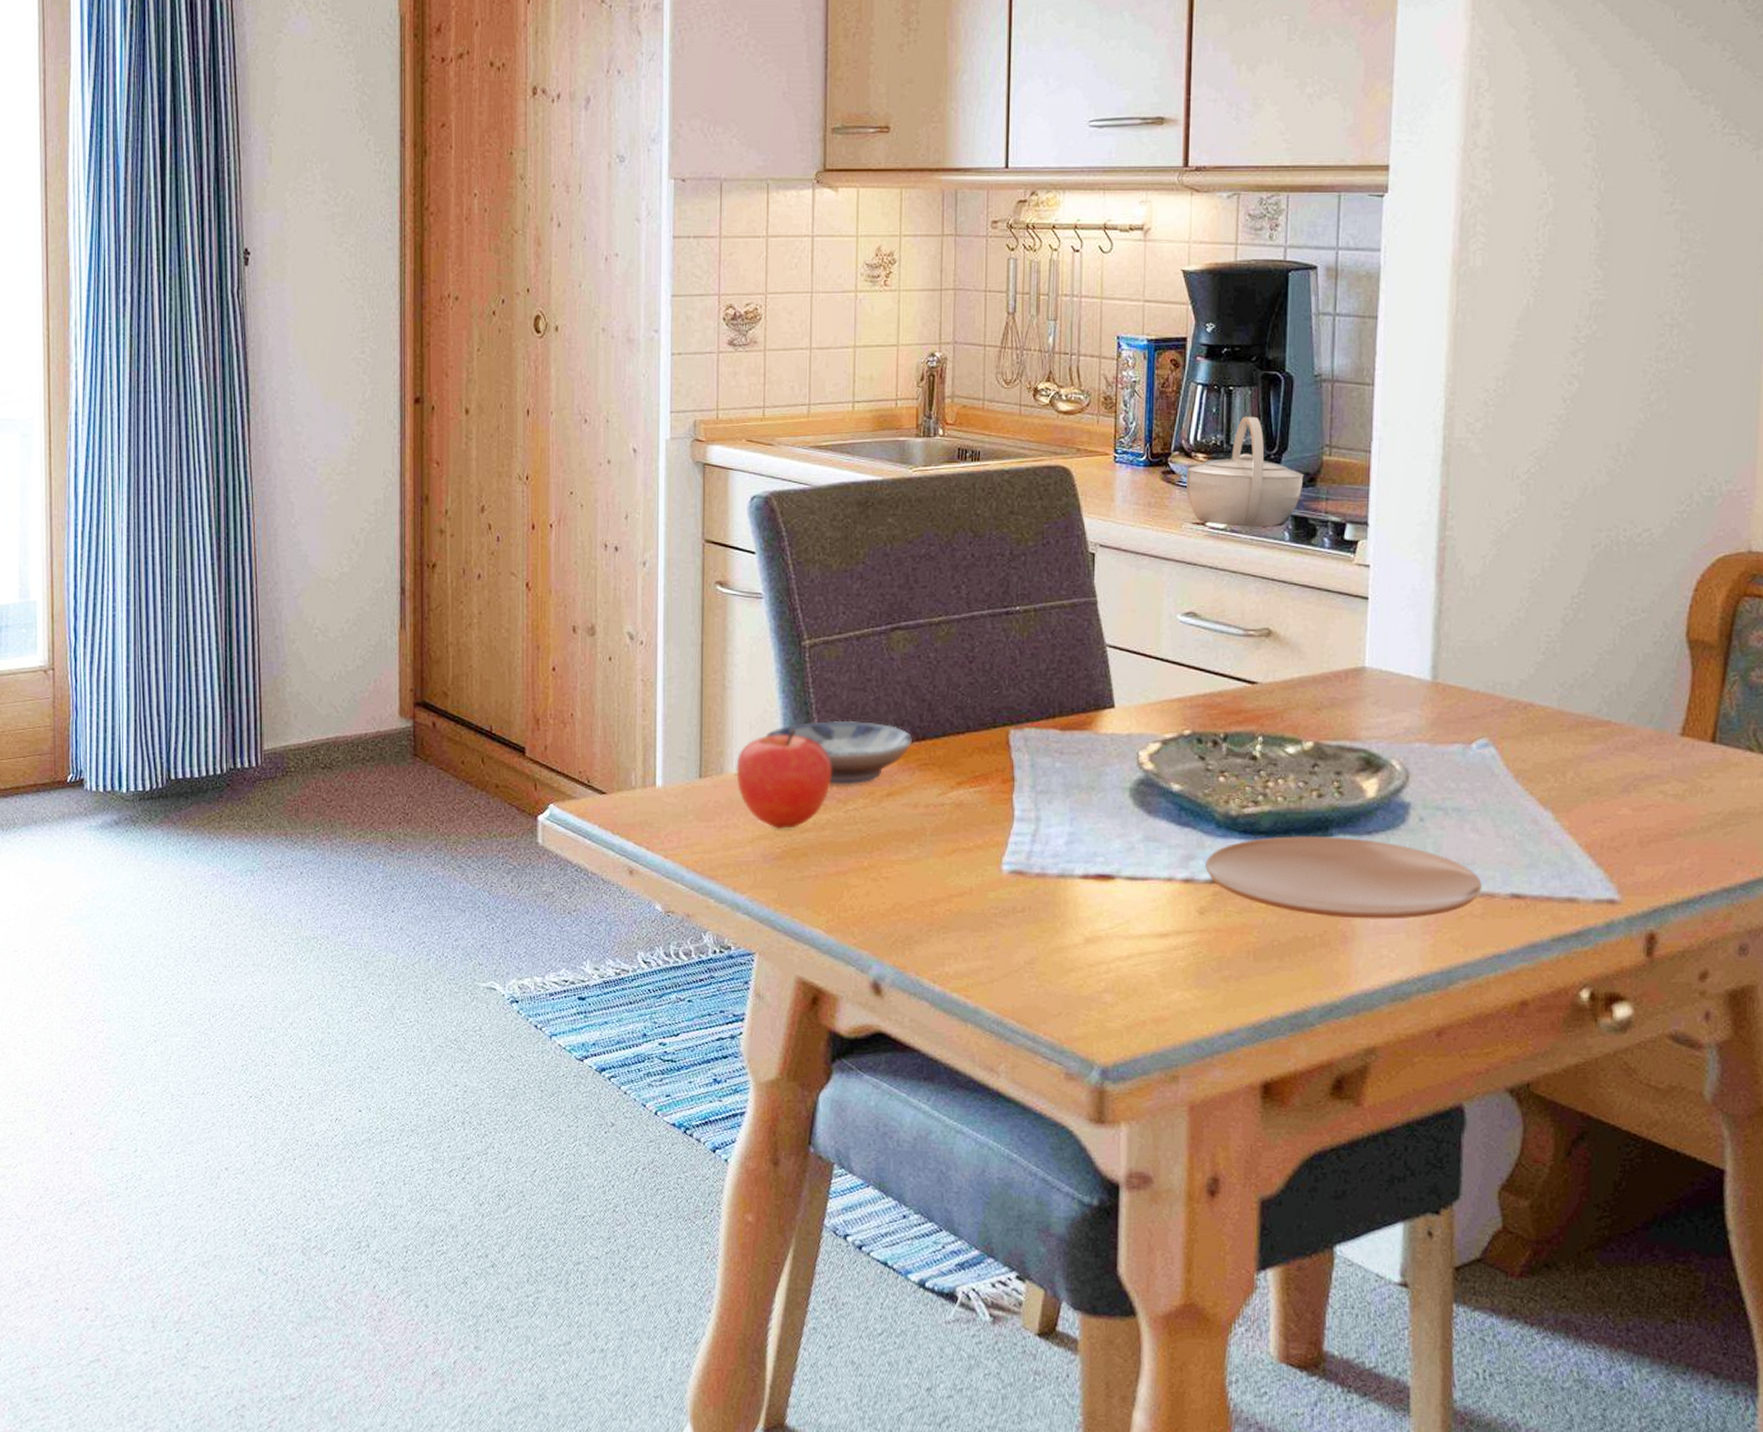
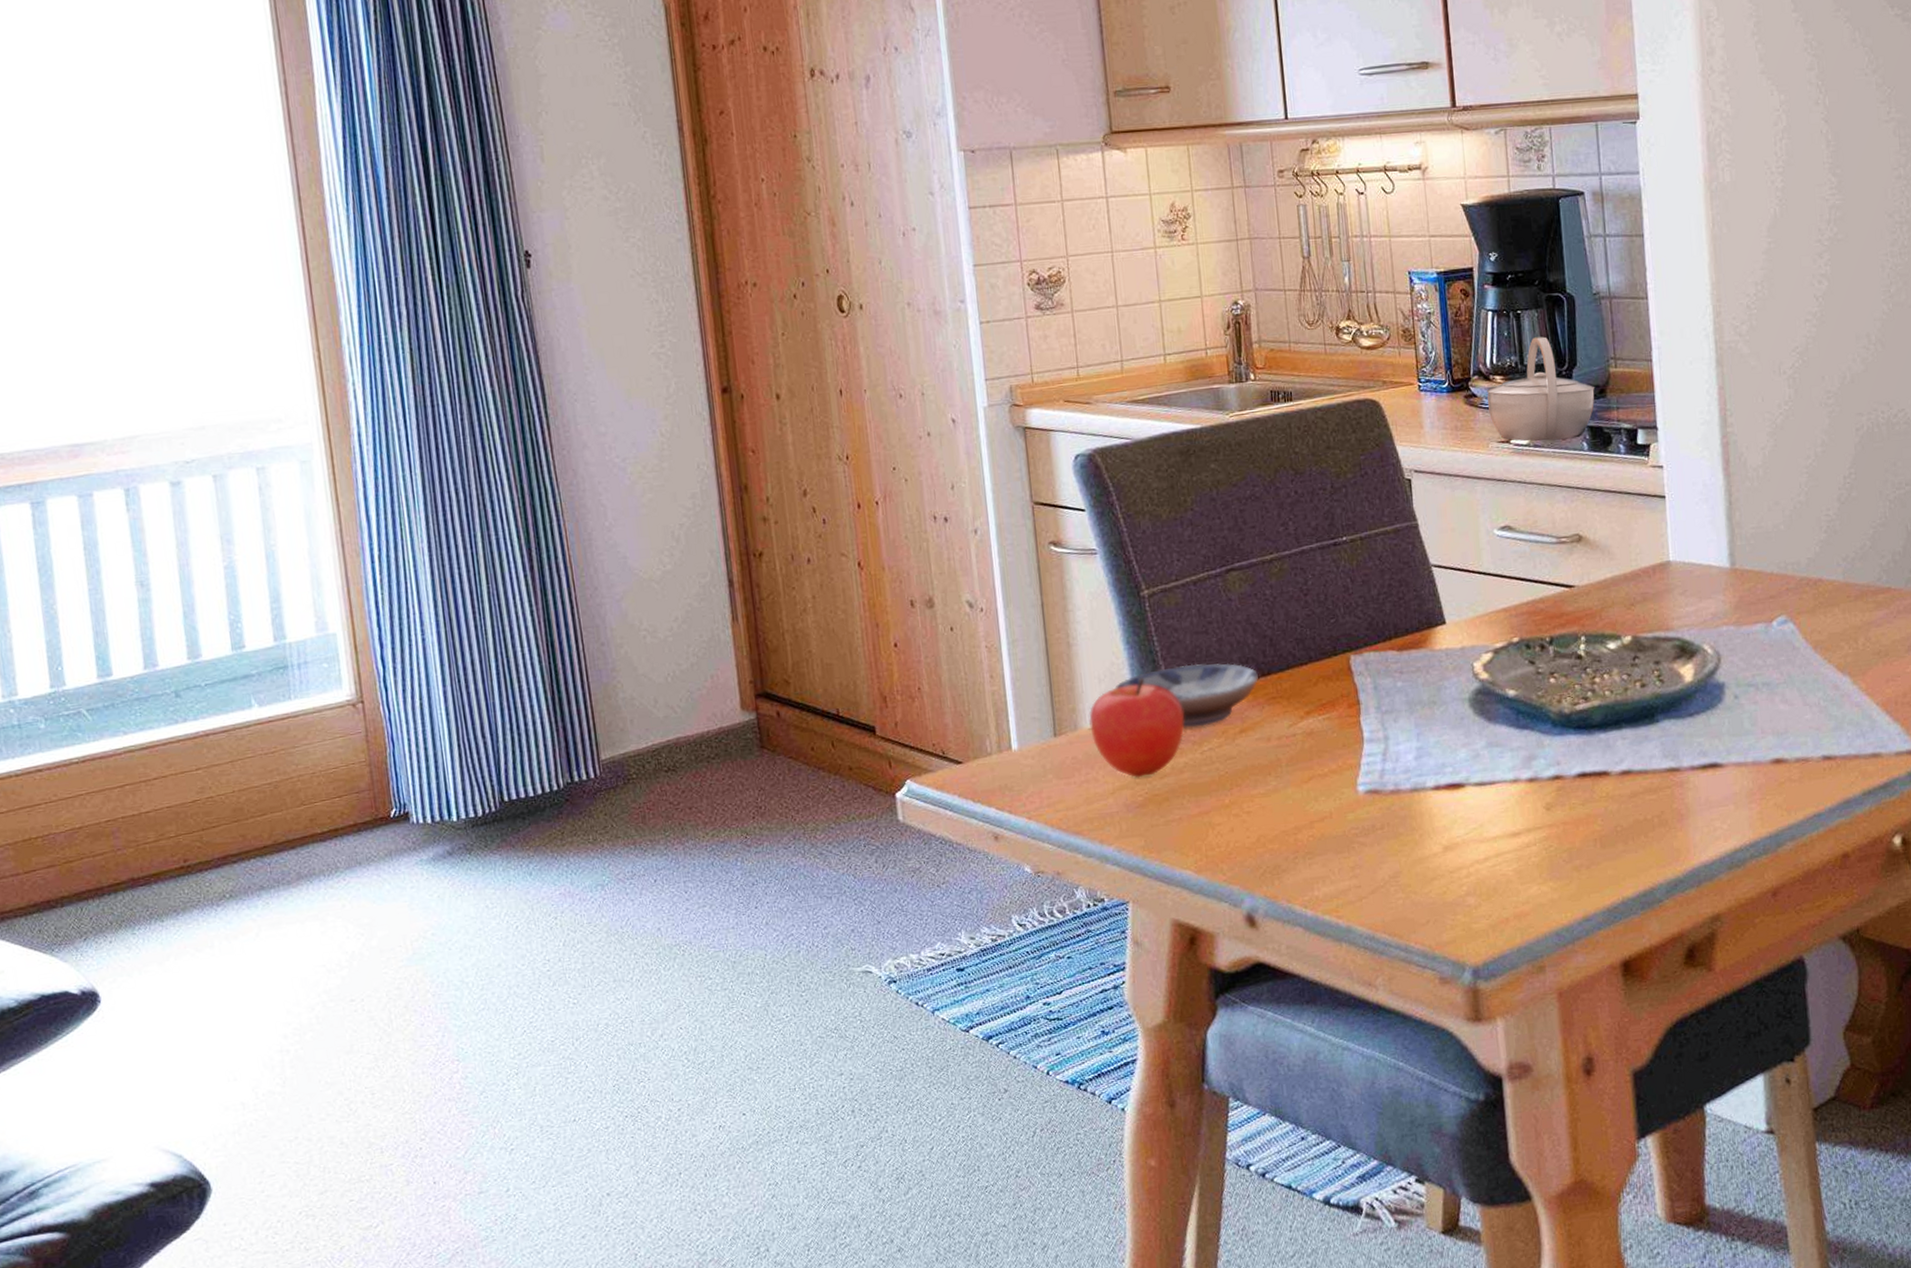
plate: present [1205,835,1482,919] -> none [1546,721,1797,799]

